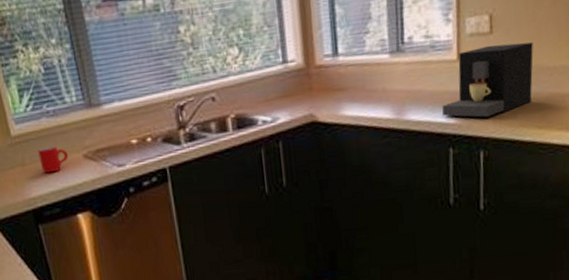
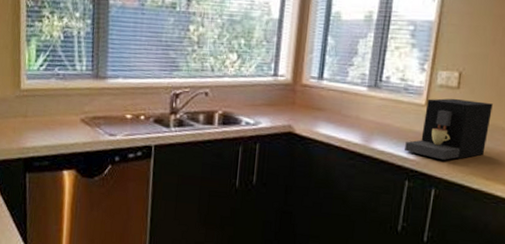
mug: present [38,146,69,174] -> none [40,104,68,129]

